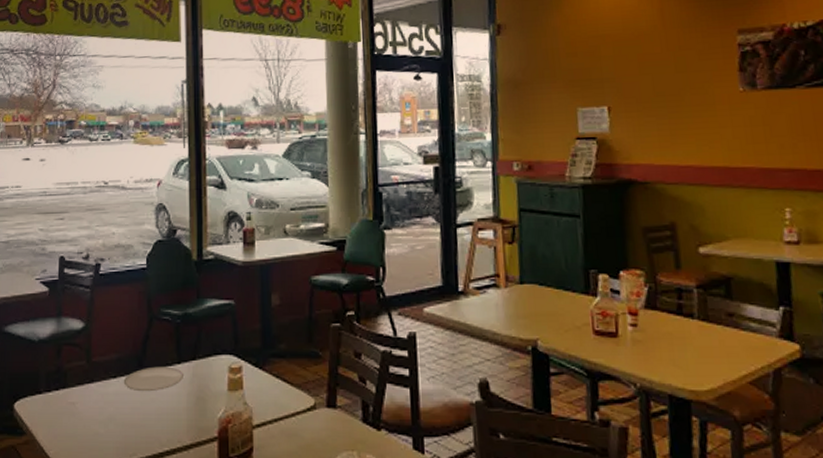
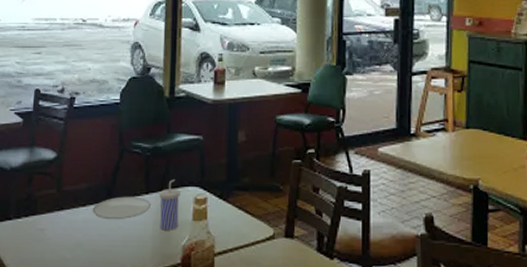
beverage cup: none [191,348,214,402] -> present [159,180,180,231]

